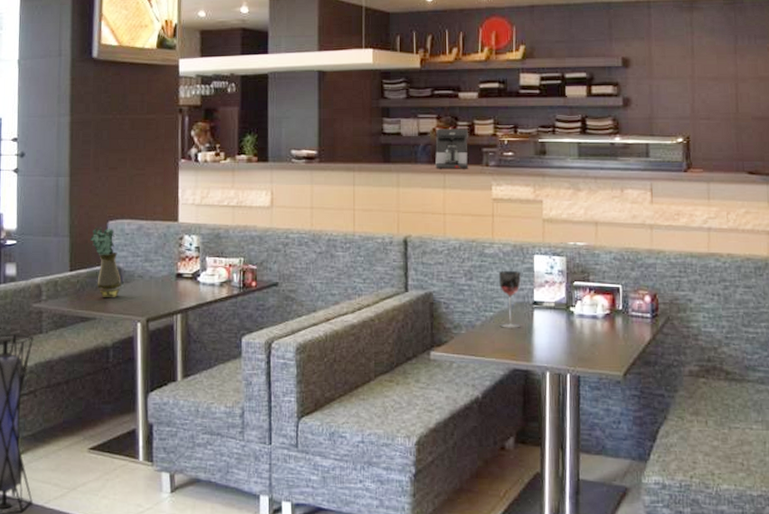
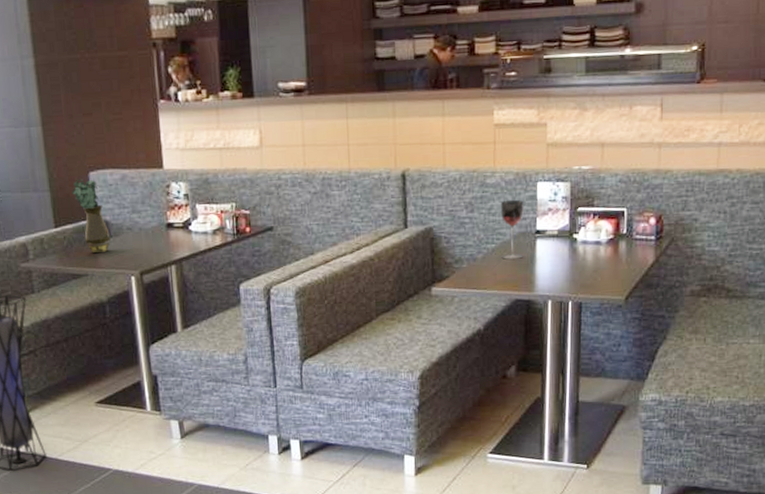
coffee maker: present [434,128,469,170] -> none [432,48,469,96]

